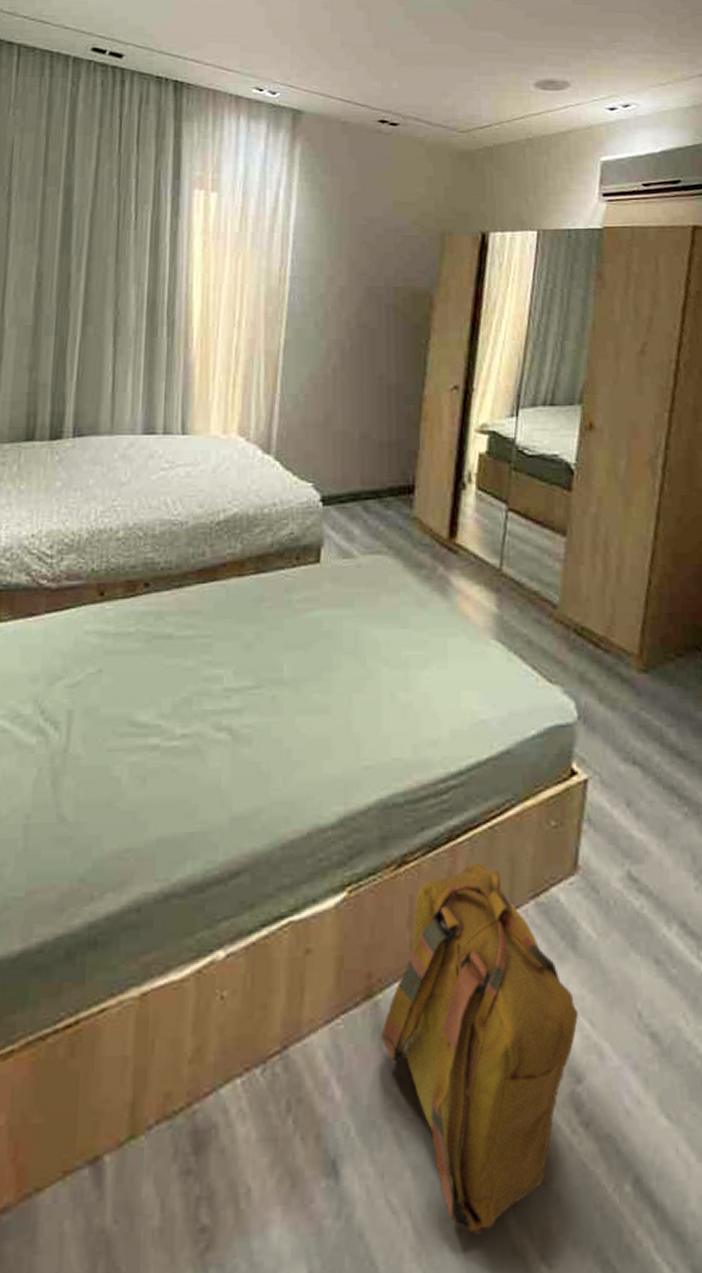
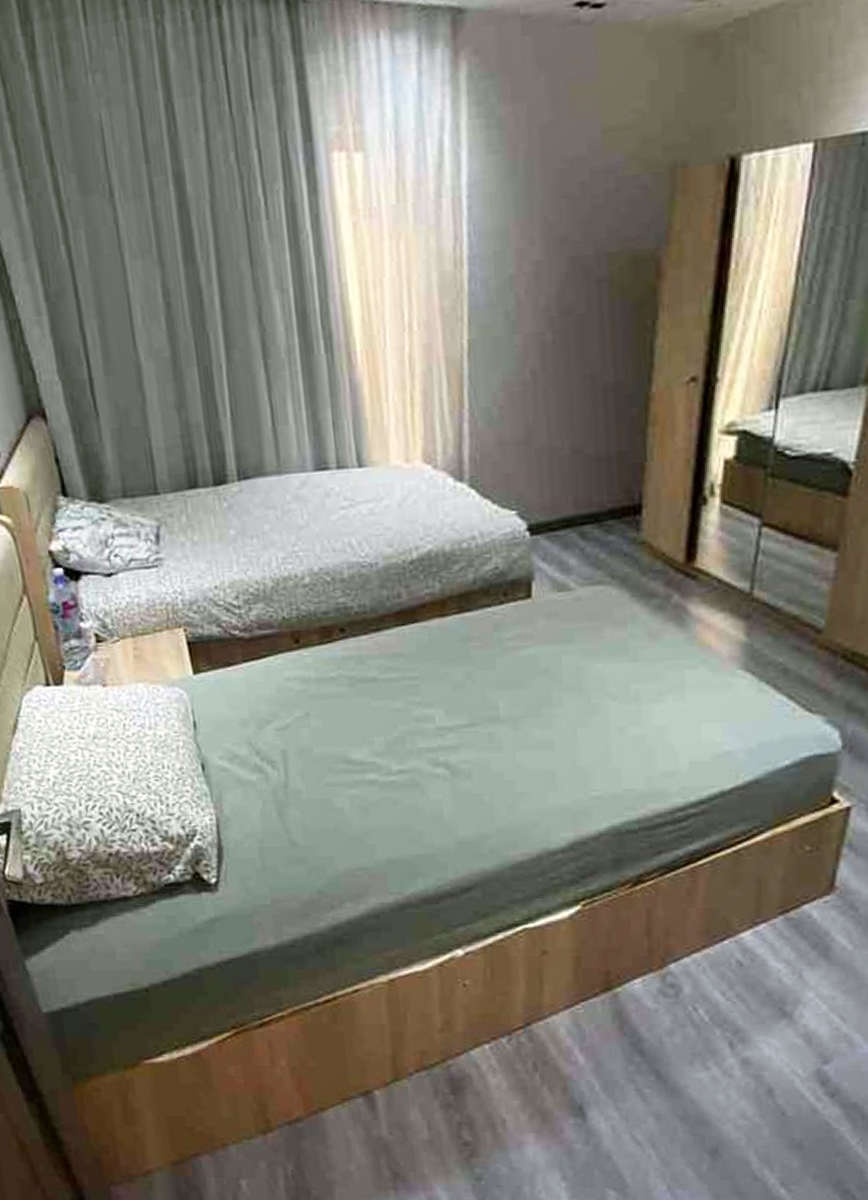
backpack: present [379,862,578,1236] -> none [620,882,828,1165]

